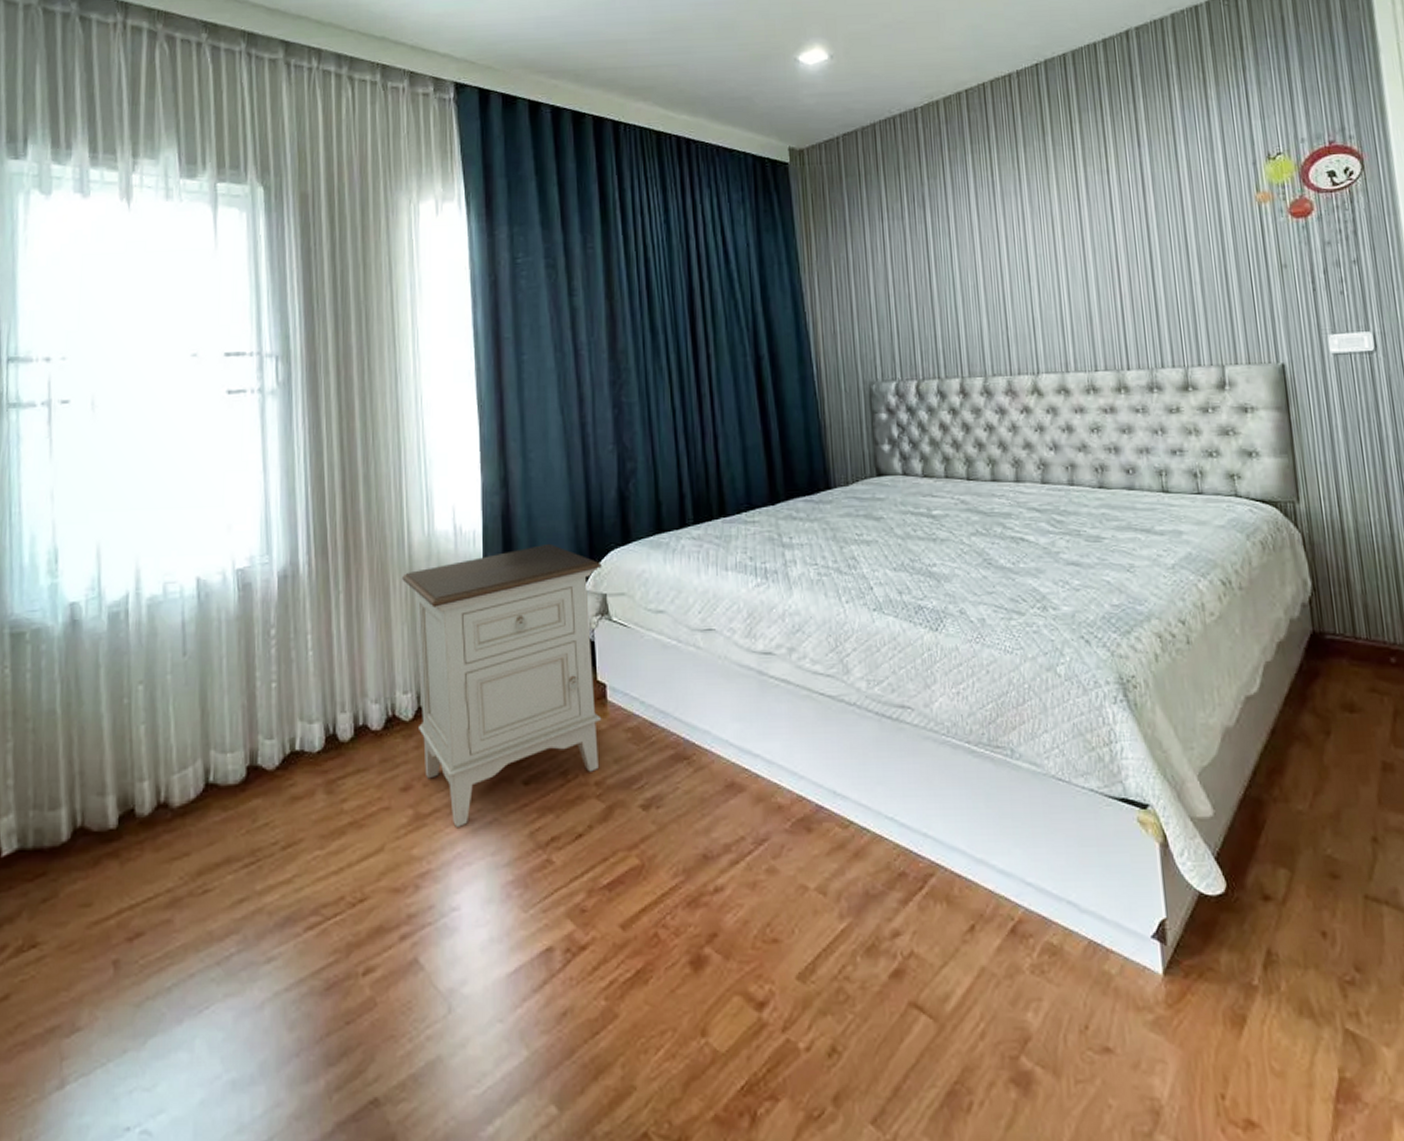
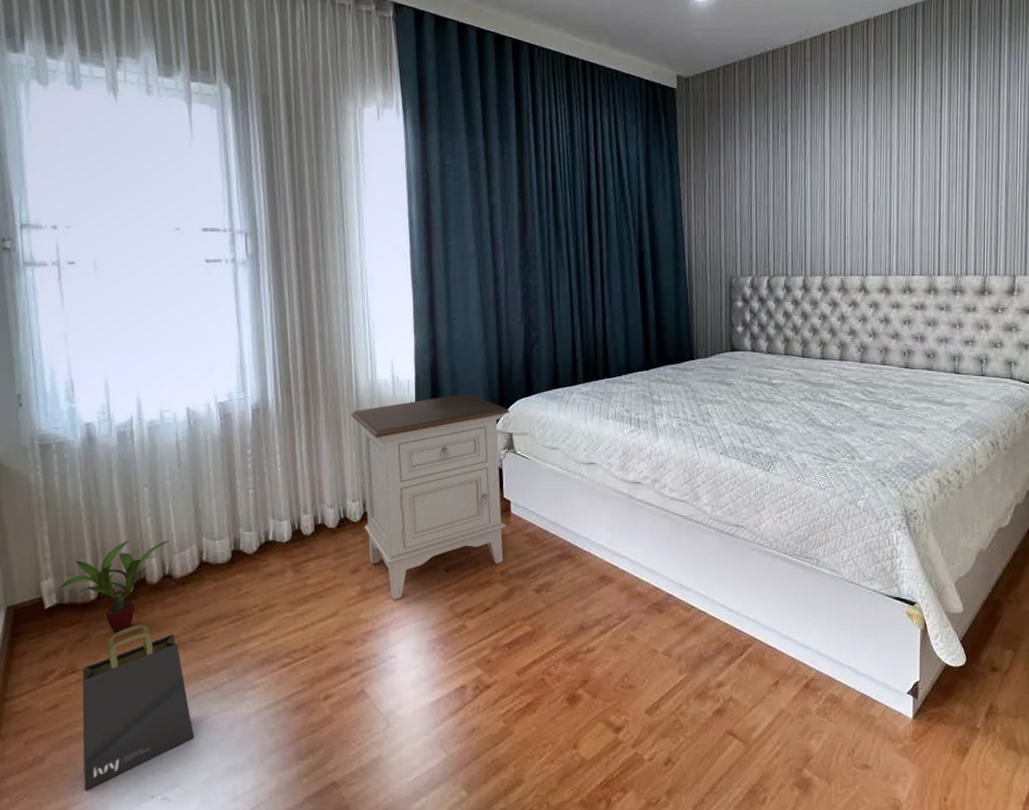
potted plant: none [23,756,167,887] -> present [60,540,169,632]
shopping bag: none [36,874,189,1124] -> present [83,624,195,791]

